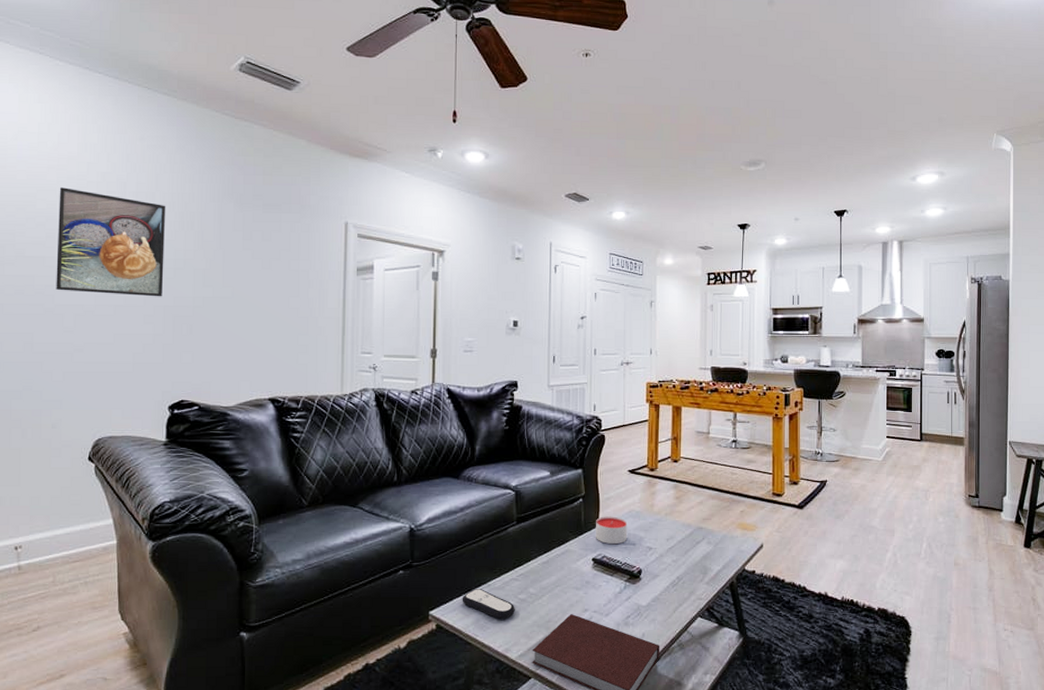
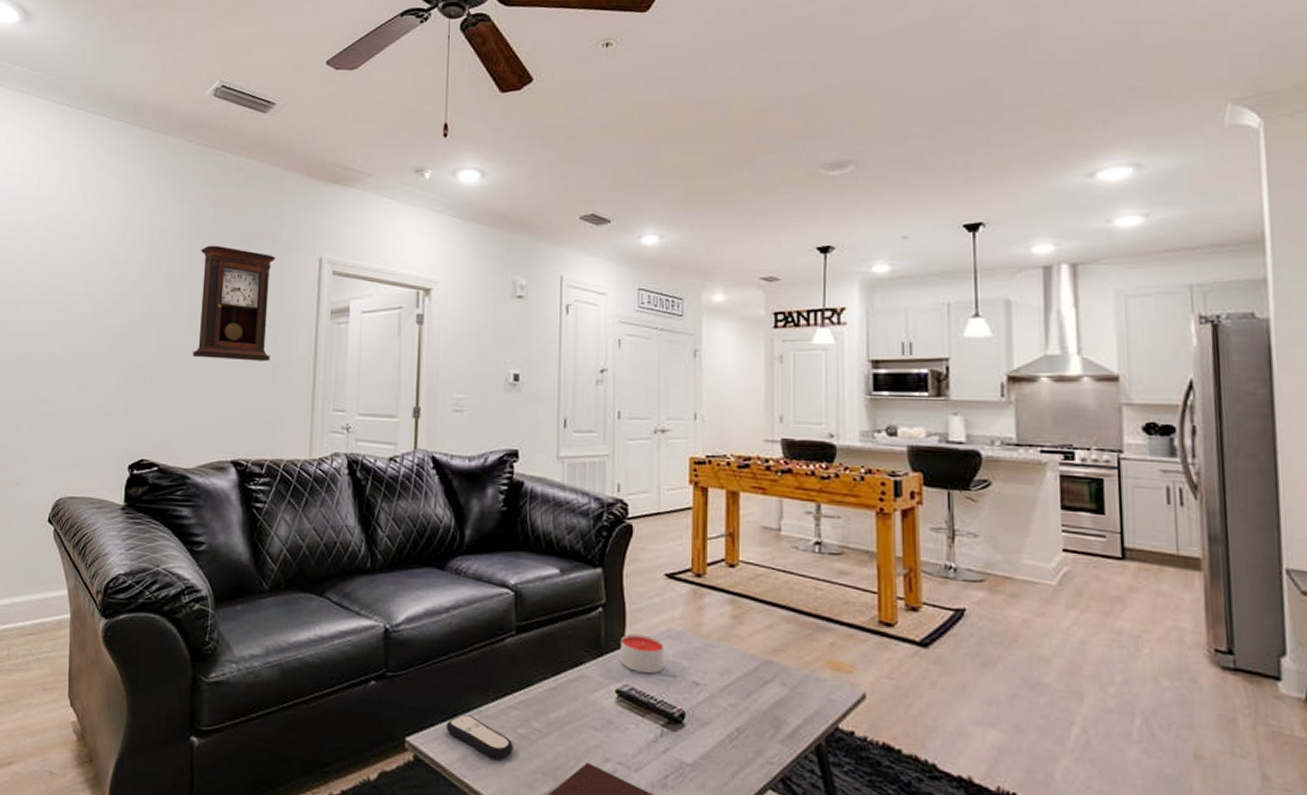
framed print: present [56,187,166,297] -> none [28,229,136,344]
pendulum clock: none [228,208,305,312] -> present [193,245,276,361]

